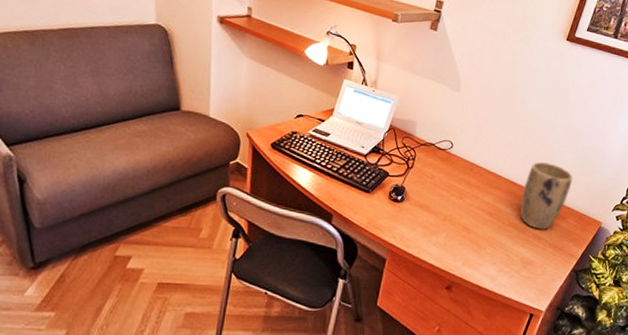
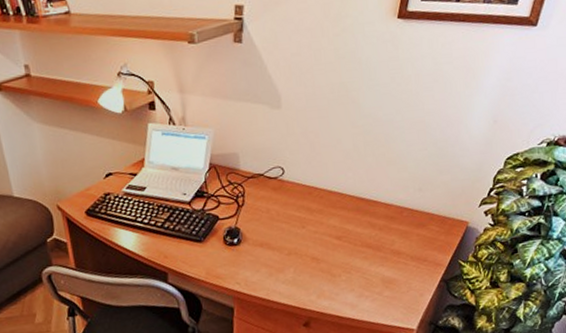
plant pot: present [520,162,573,230] -> none [371,167,428,244]

